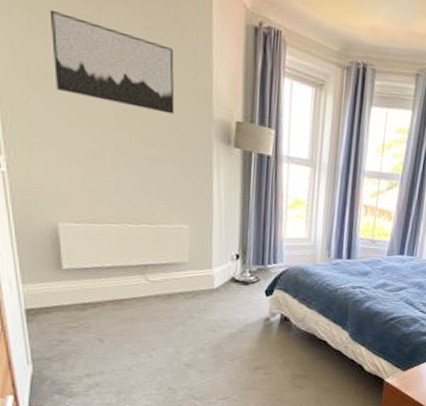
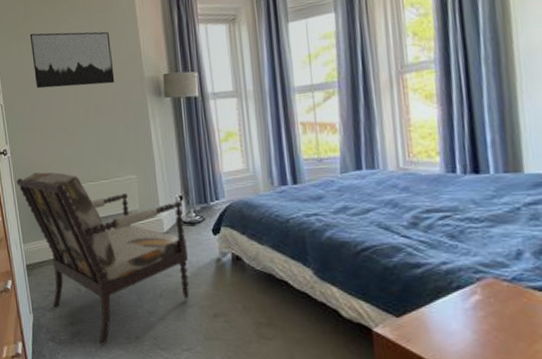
armchair: none [15,199,239,397] -> present [16,172,190,345]

